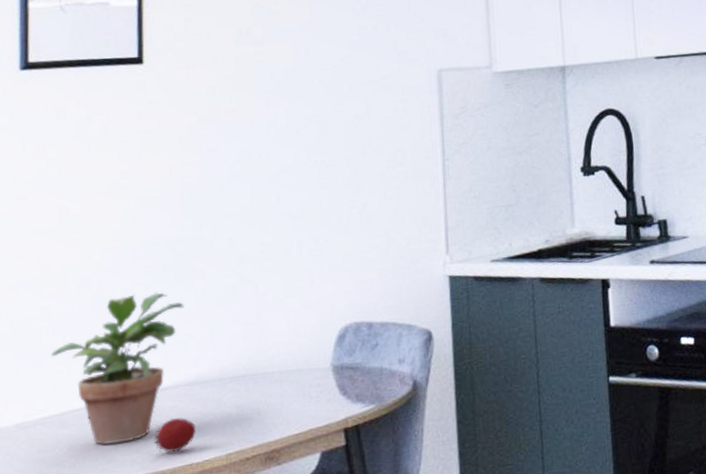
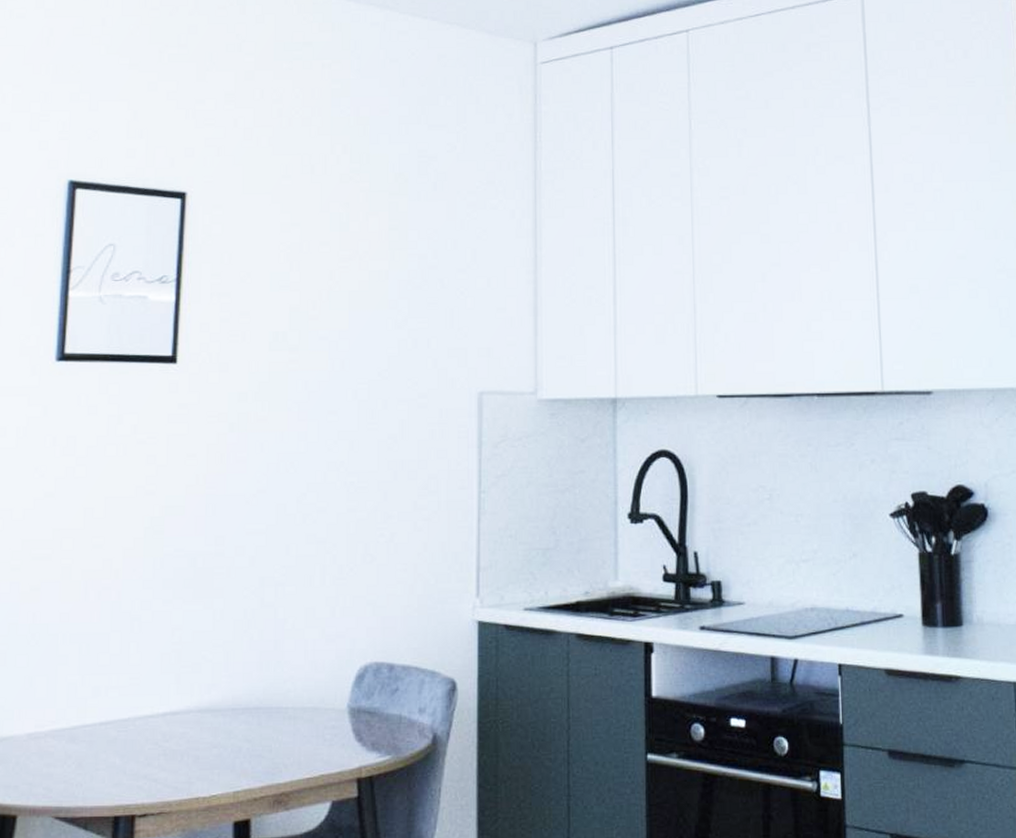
potted plant: present [51,292,184,446] -> none [67,608,201,767]
fruit: present [153,417,197,452] -> none [161,745,206,783]

